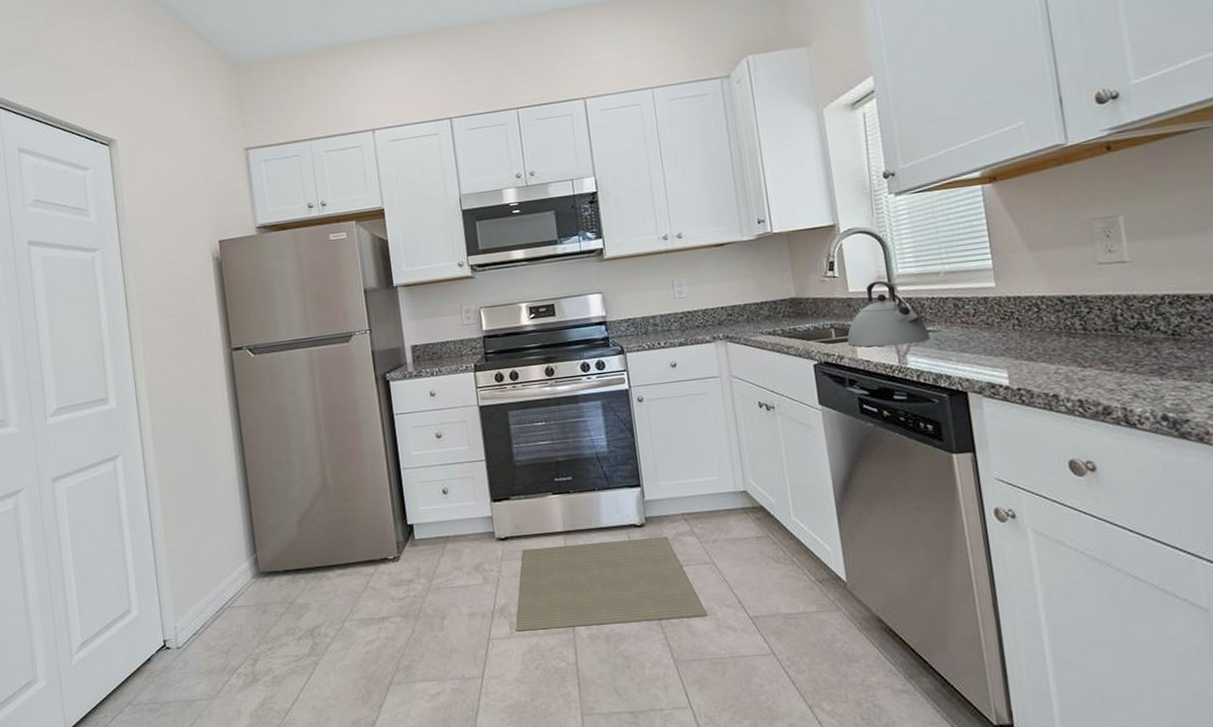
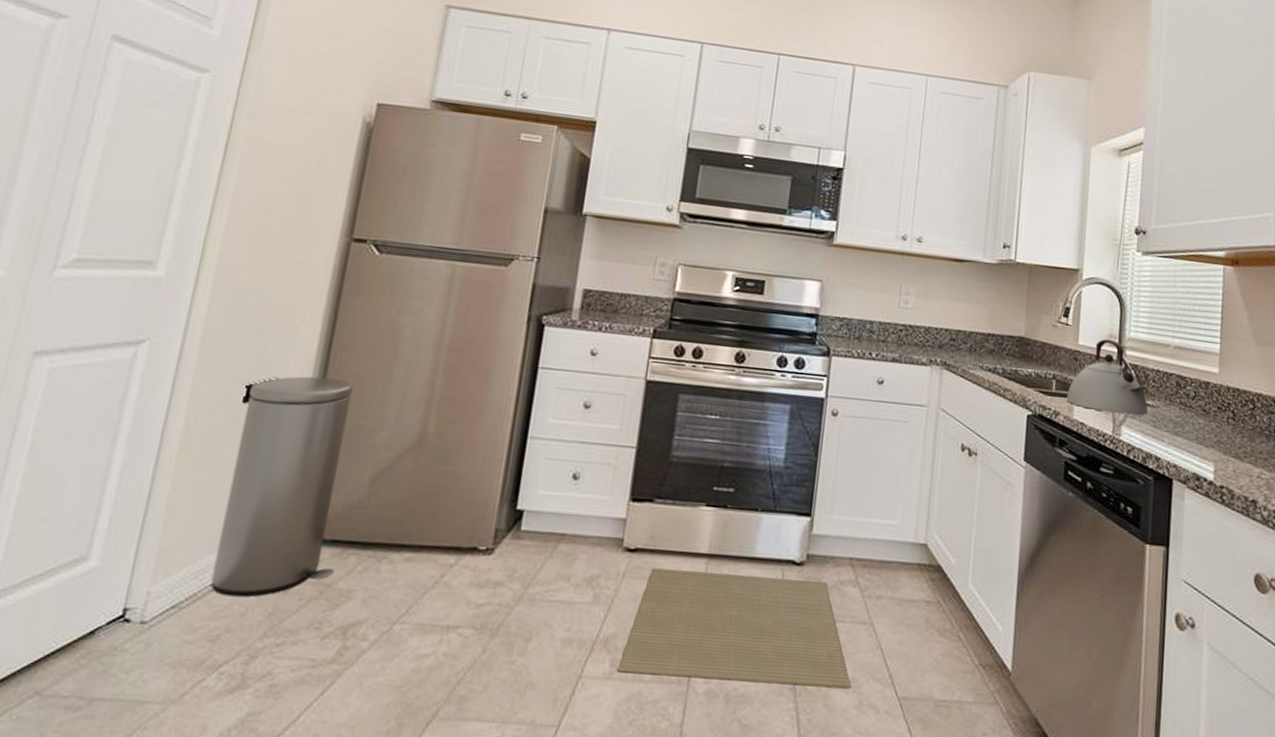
pedal bin: none [191,454,292,622] -> present [211,376,354,598]

